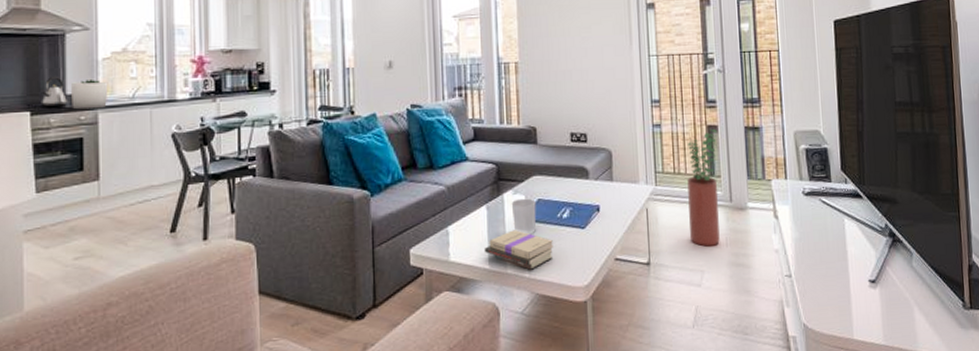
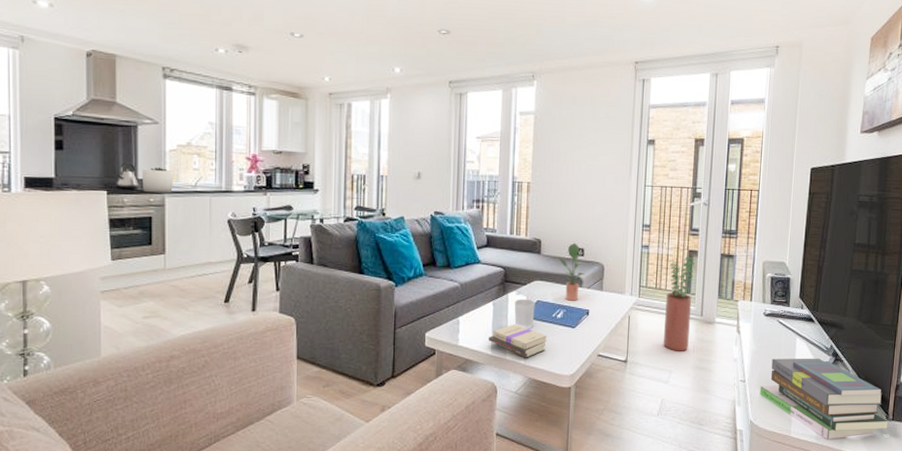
potted plant: none [558,127,590,198] -> present [558,242,585,302]
books: none [810,240,967,339] -> present [759,358,888,439]

